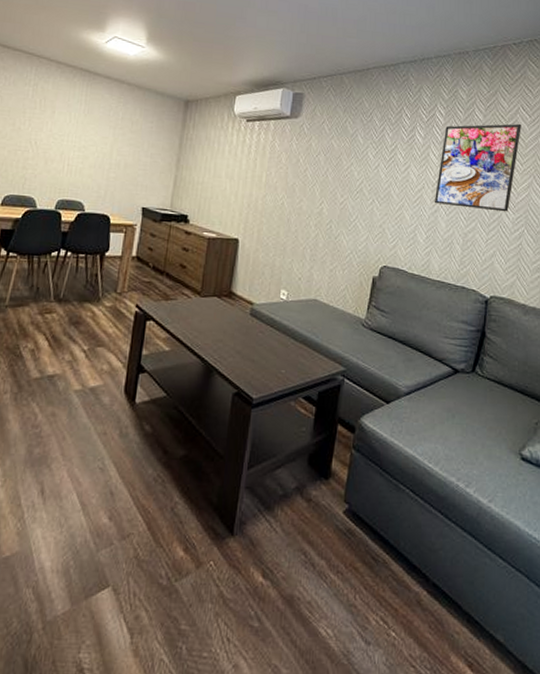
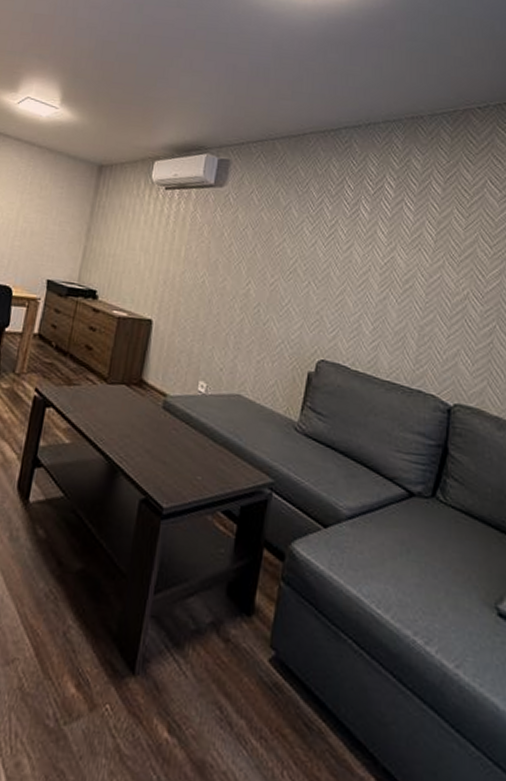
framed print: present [434,123,521,212] -> none [382,199,490,303]

